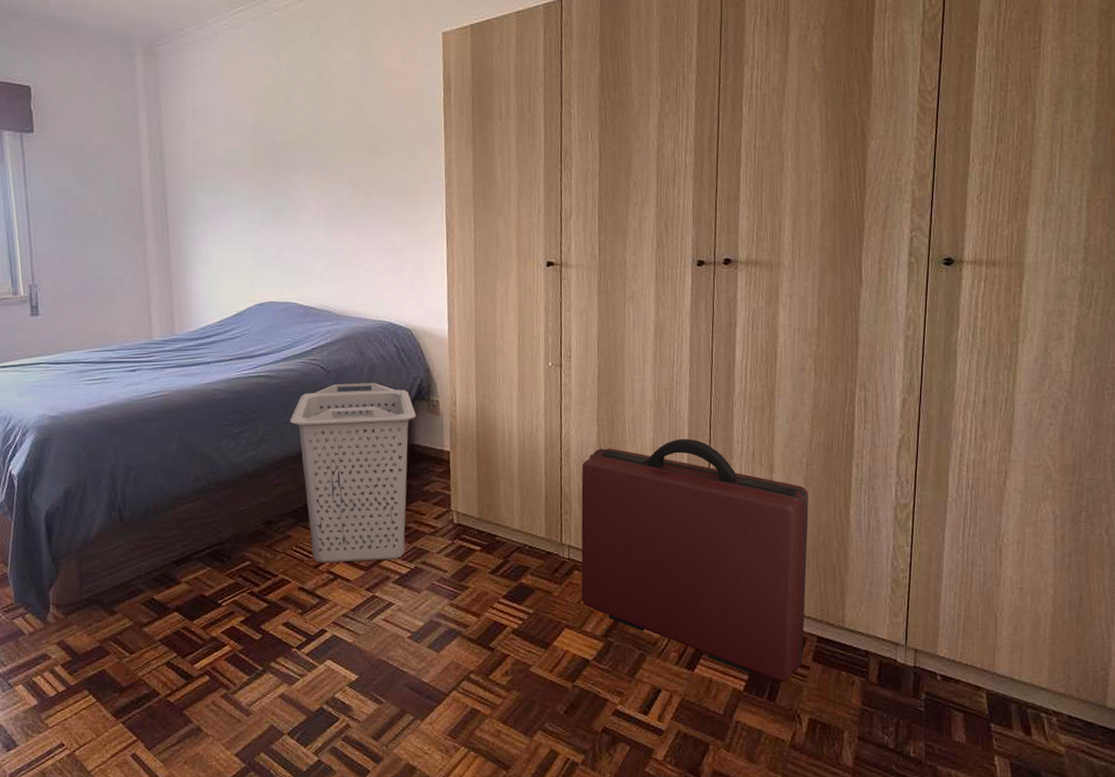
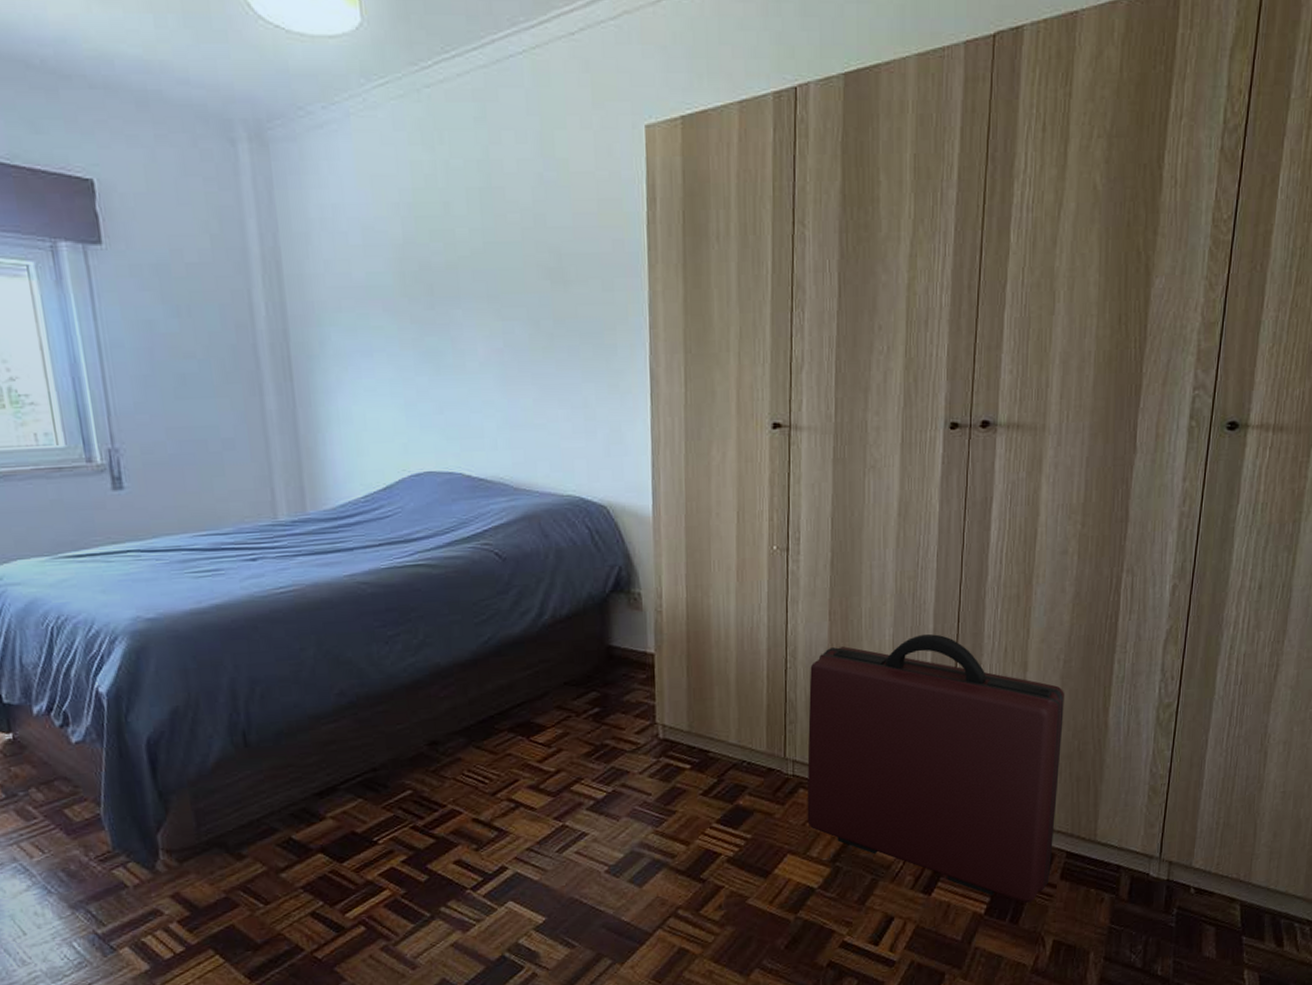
laundry basket: present [289,382,416,563] -> none [457,571,613,790]

